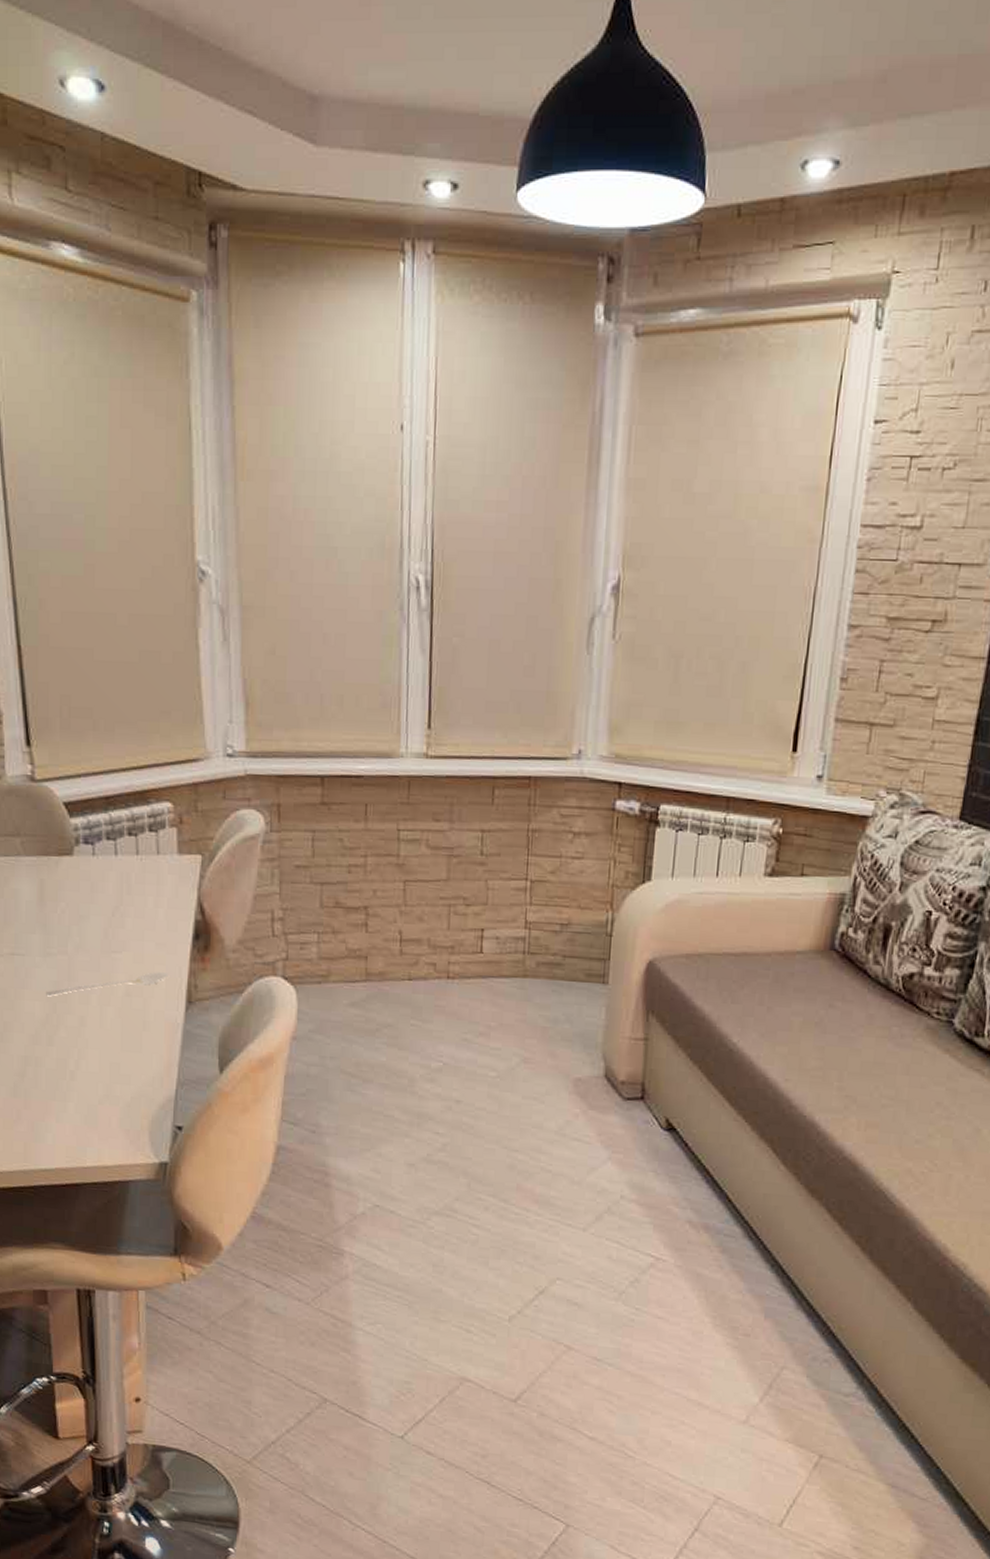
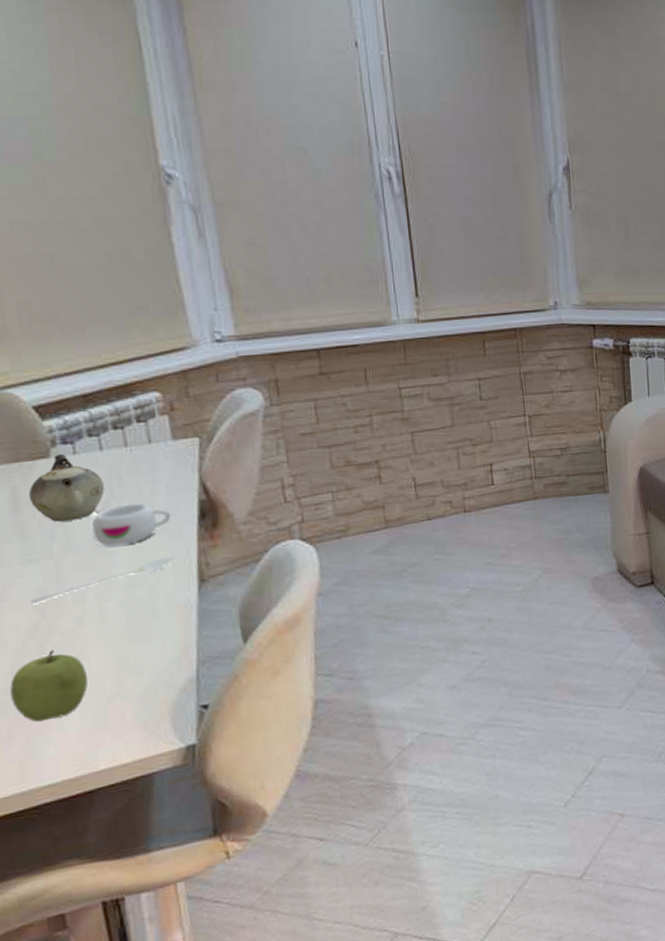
fruit: none [23,1043,85,1109] -> present [10,650,89,722]
teapot: none [52,854,115,921] -> present [28,454,105,522]
mug: none [102,912,169,953] -> present [92,502,171,546]

